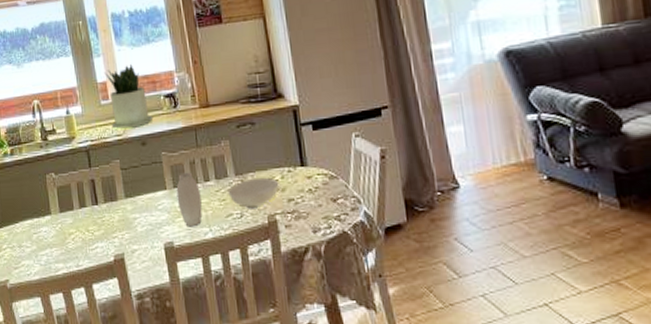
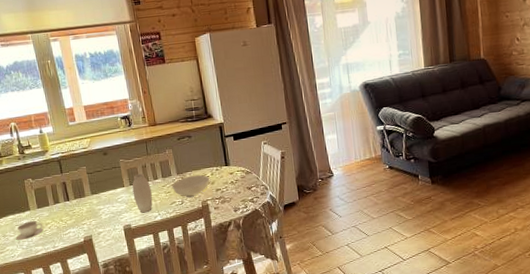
teacup: none [32,228,66,254] -> present [15,220,44,241]
planter: present [104,64,154,129] -> none [71,94,113,144]

